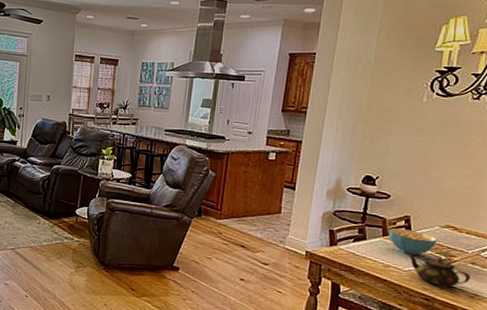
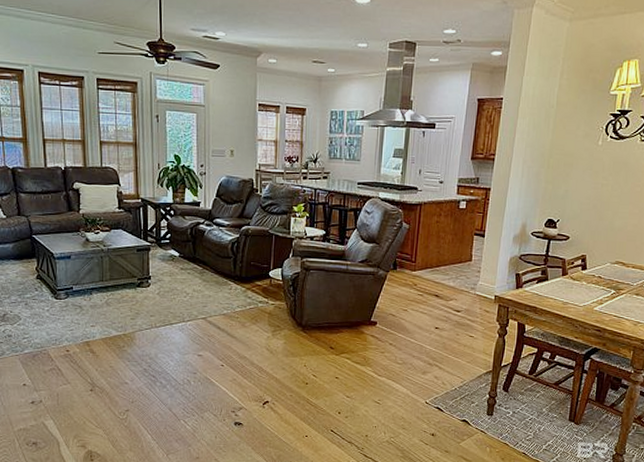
cereal bowl: present [388,228,437,256] -> none [567,268,608,292]
teapot: present [410,254,471,288] -> none [585,290,635,318]

